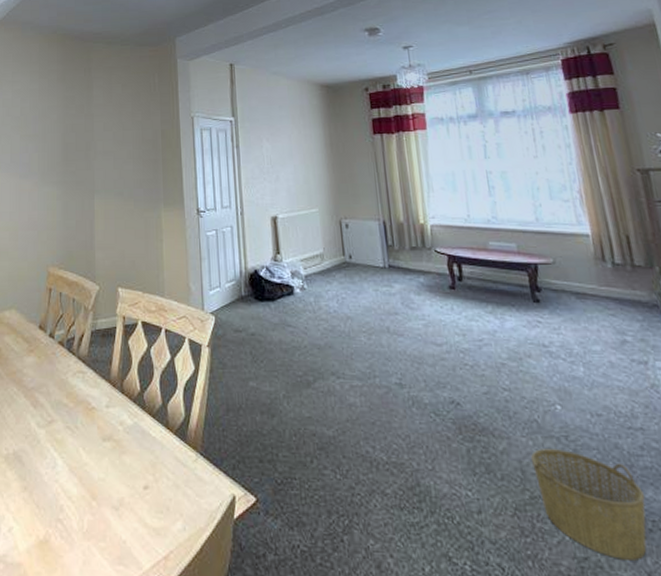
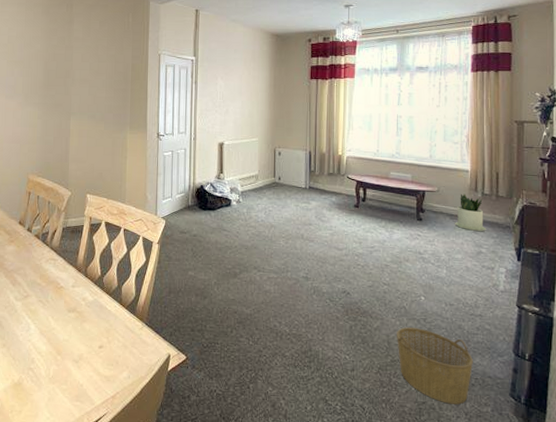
planter: none [583,264,627,314] -> present [455,193,486,232]

